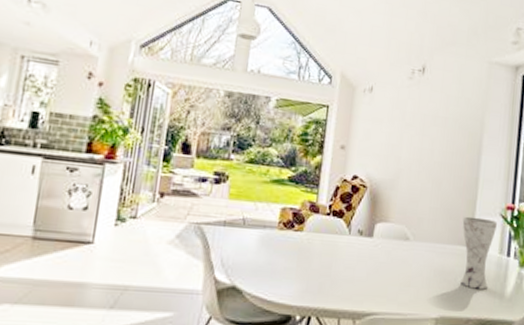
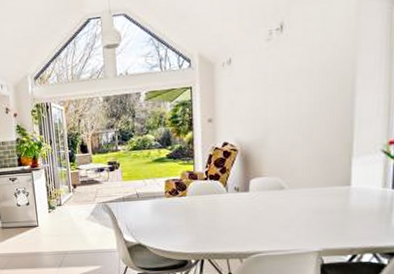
vase: present [460,216,497,290] -> none [338,157,378,223]

